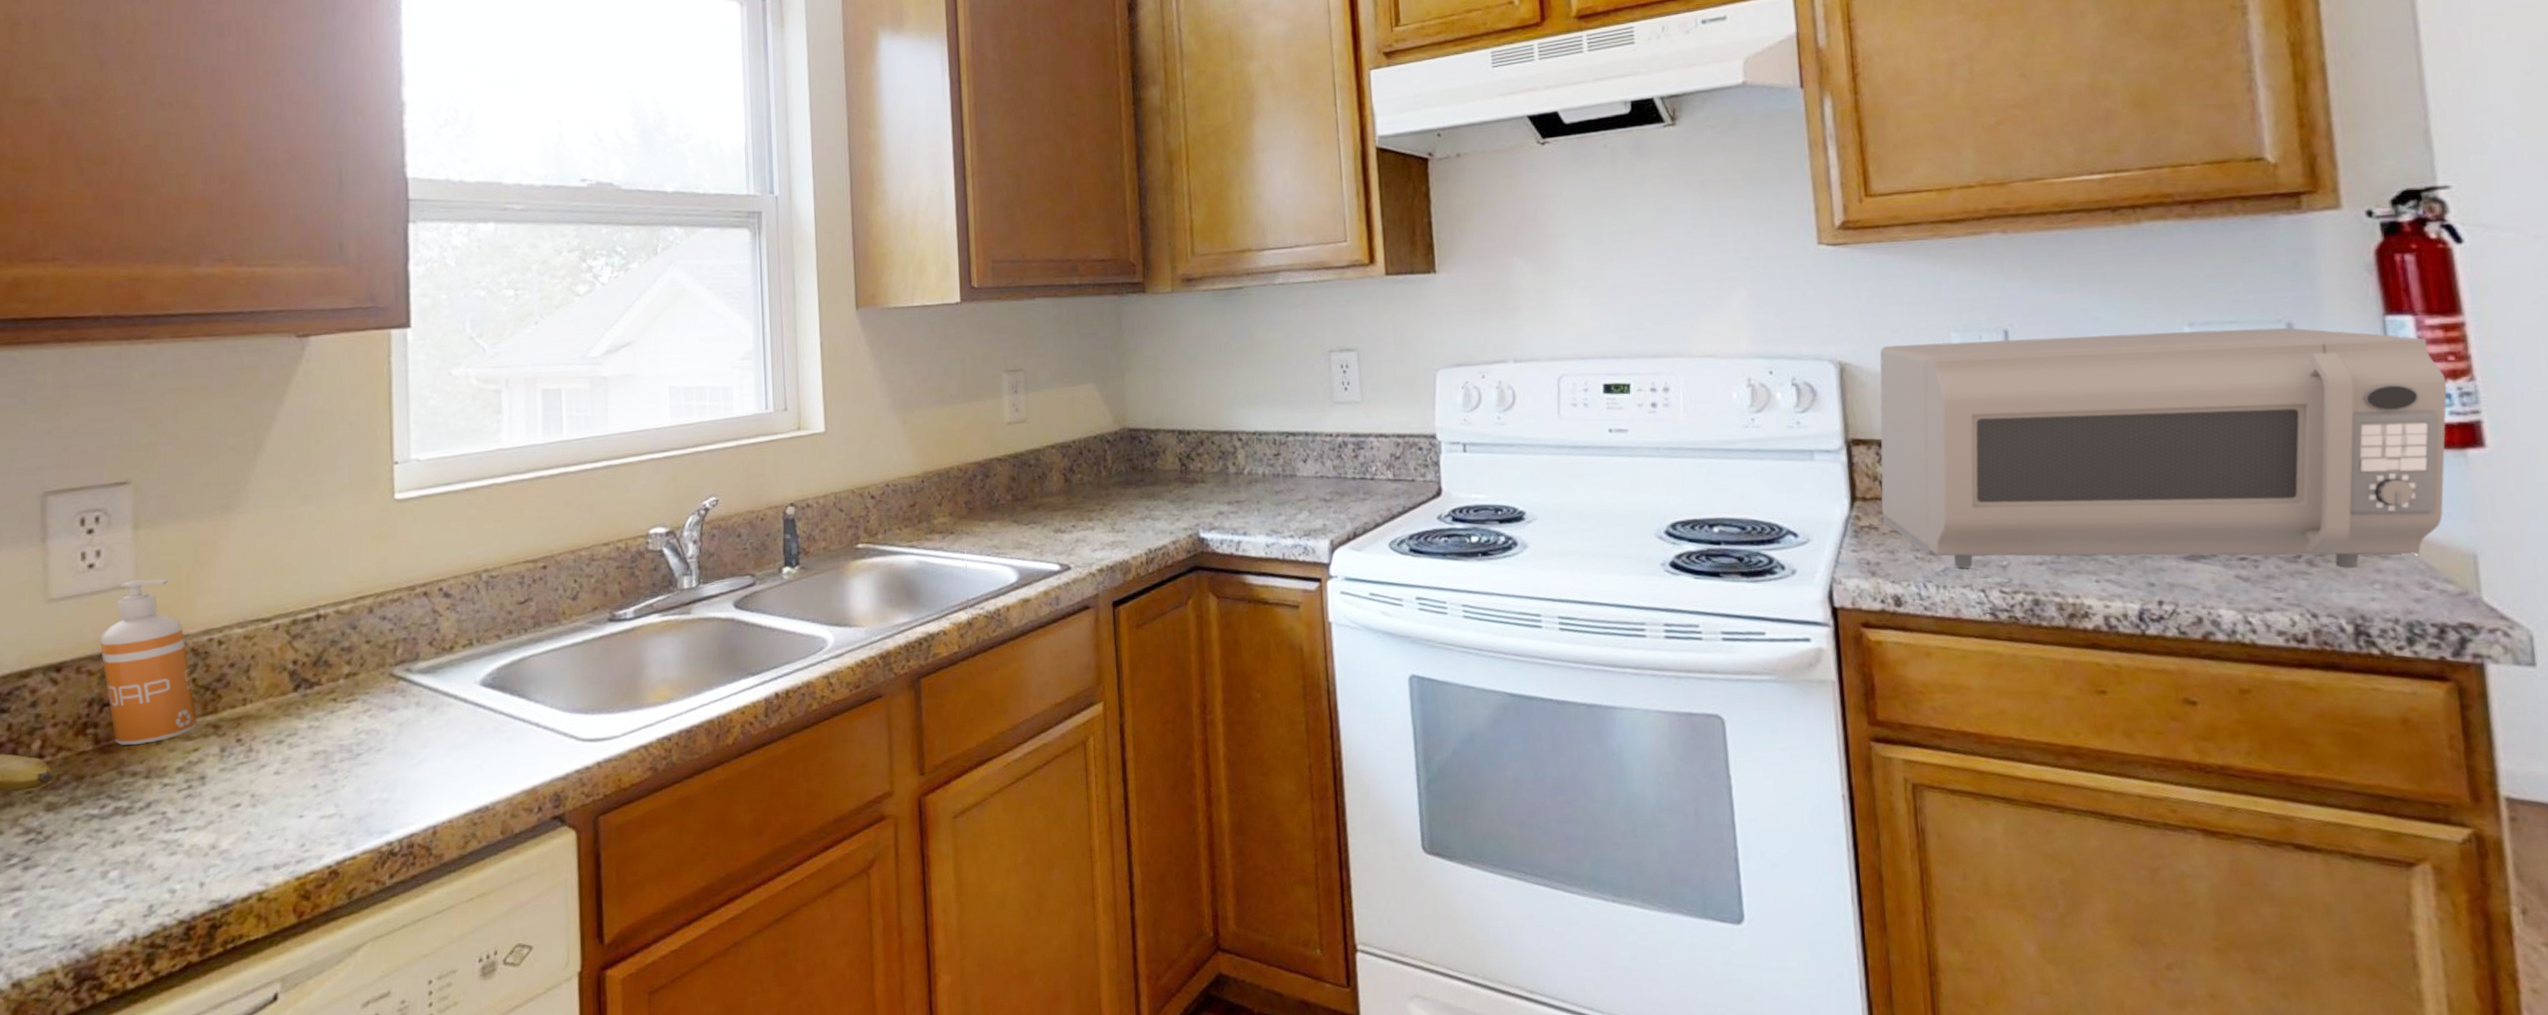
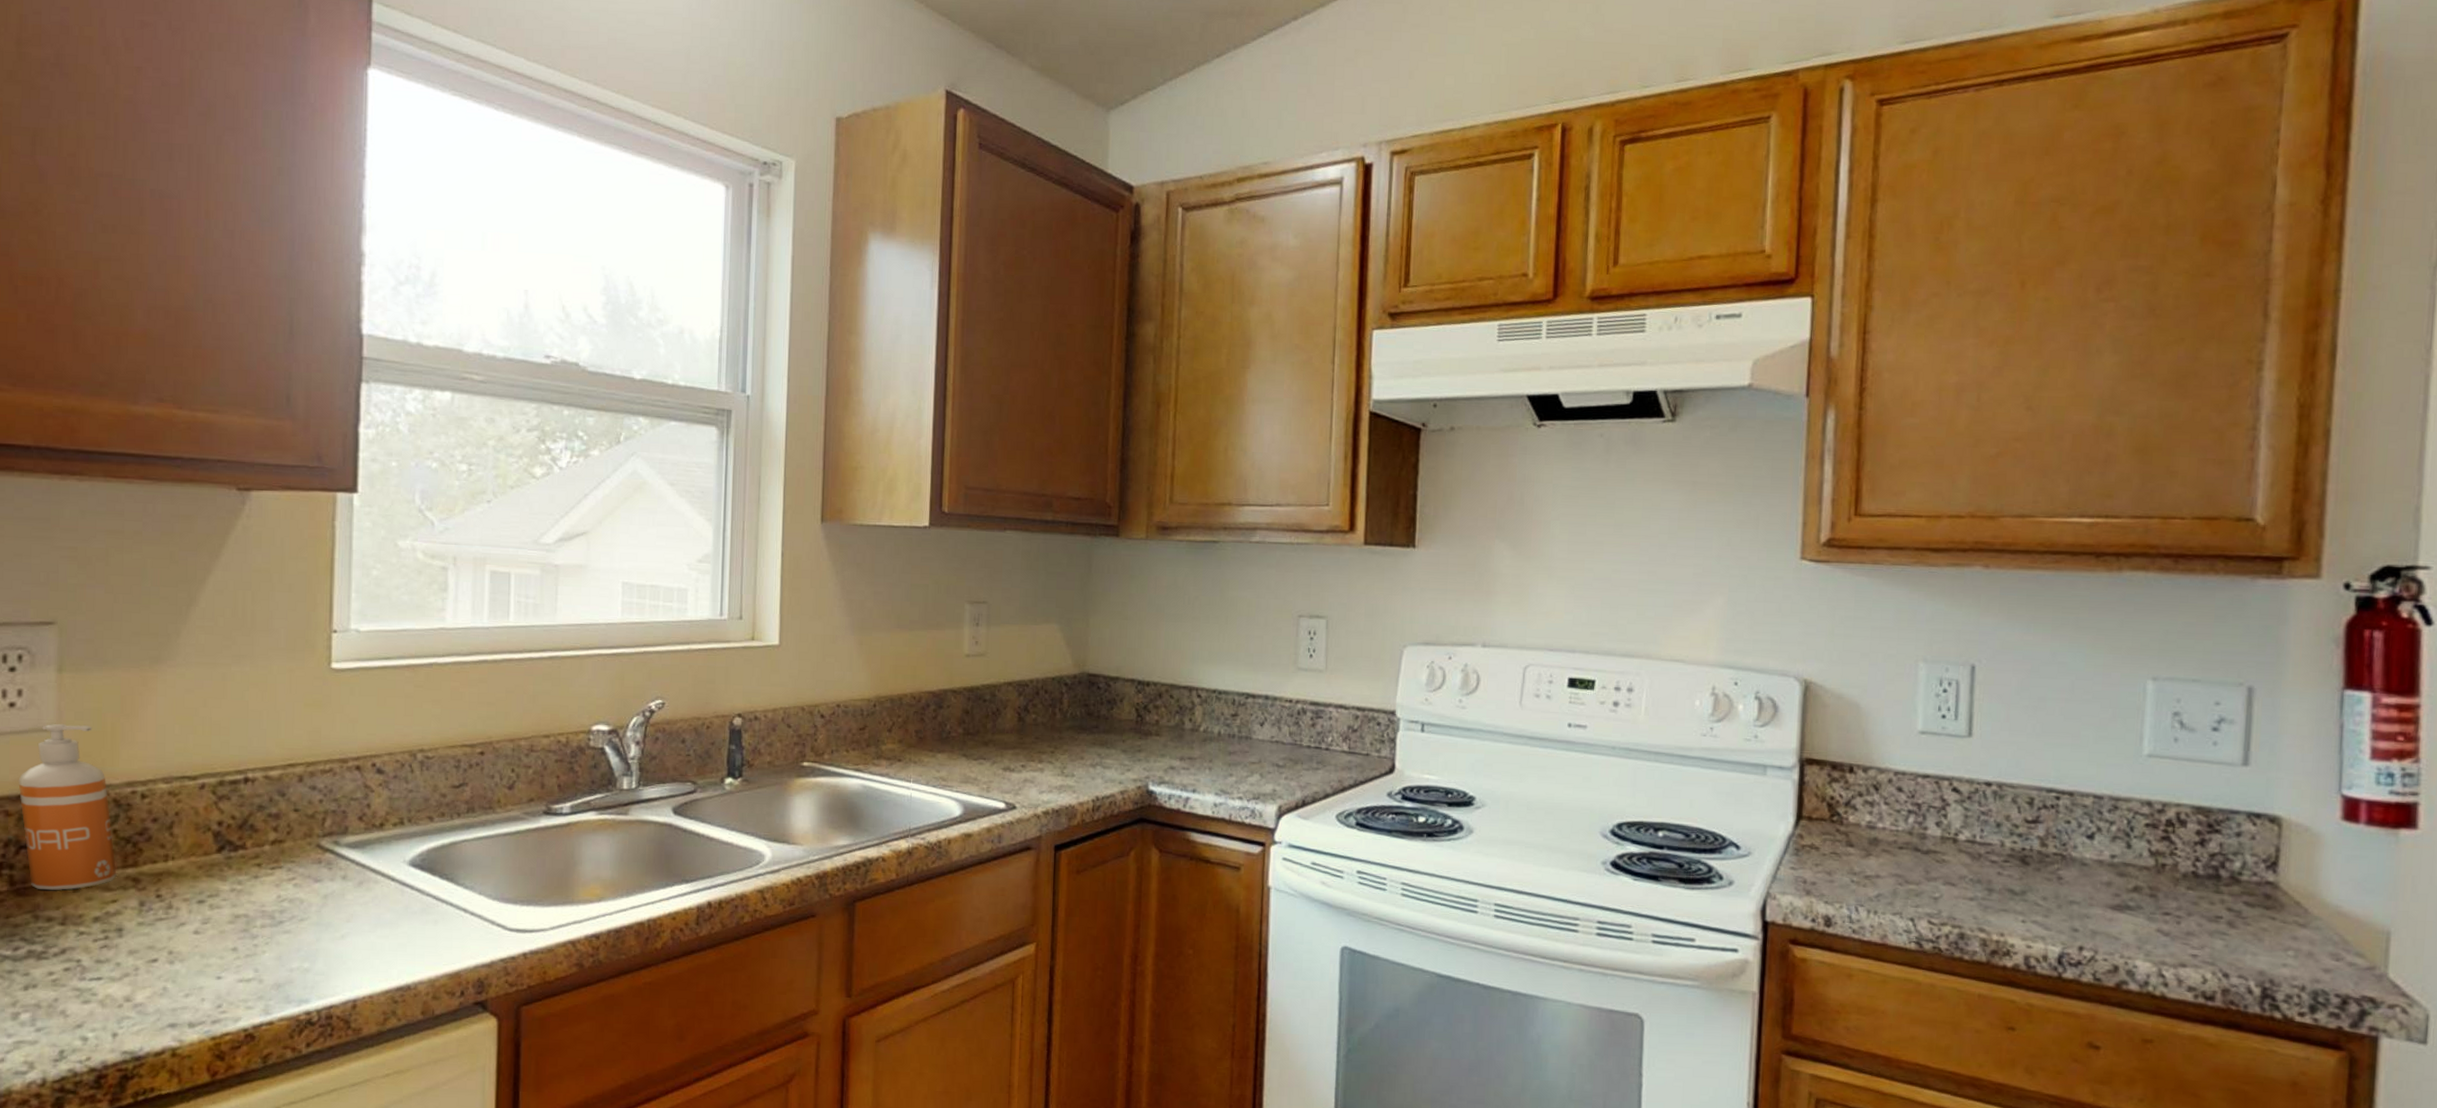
microwave: present [1879,327,2447,568] -> none [1825,668,2392,933]

